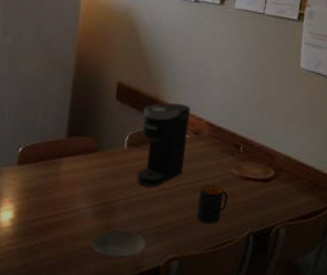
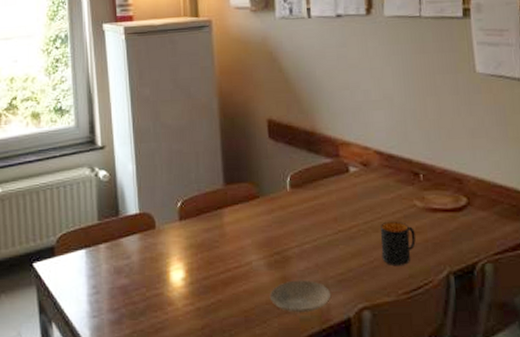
coffee maker: present [137,103,190,187] -> none [301,134,357,231]

